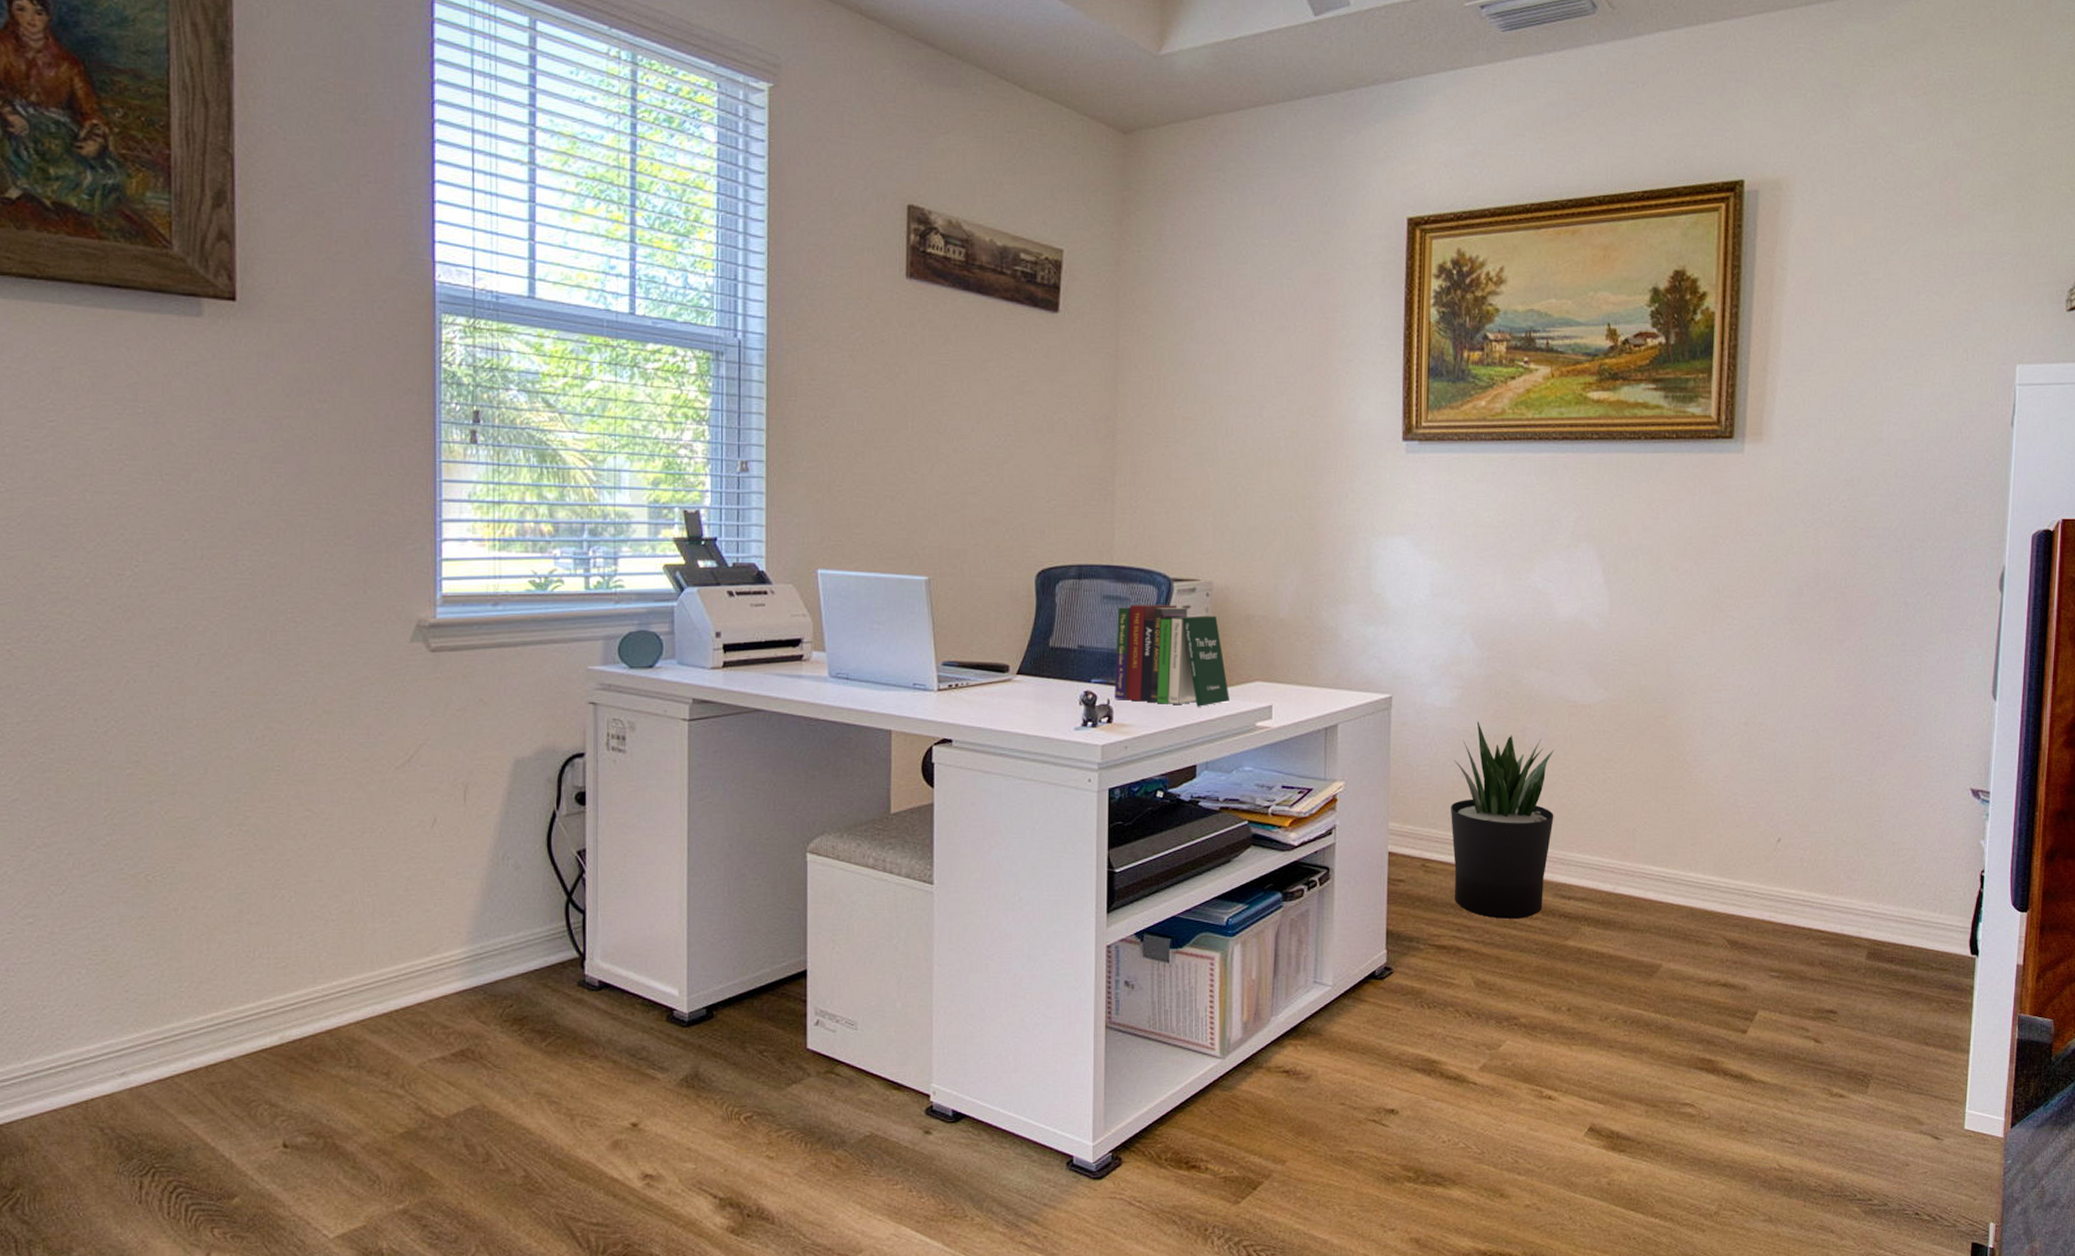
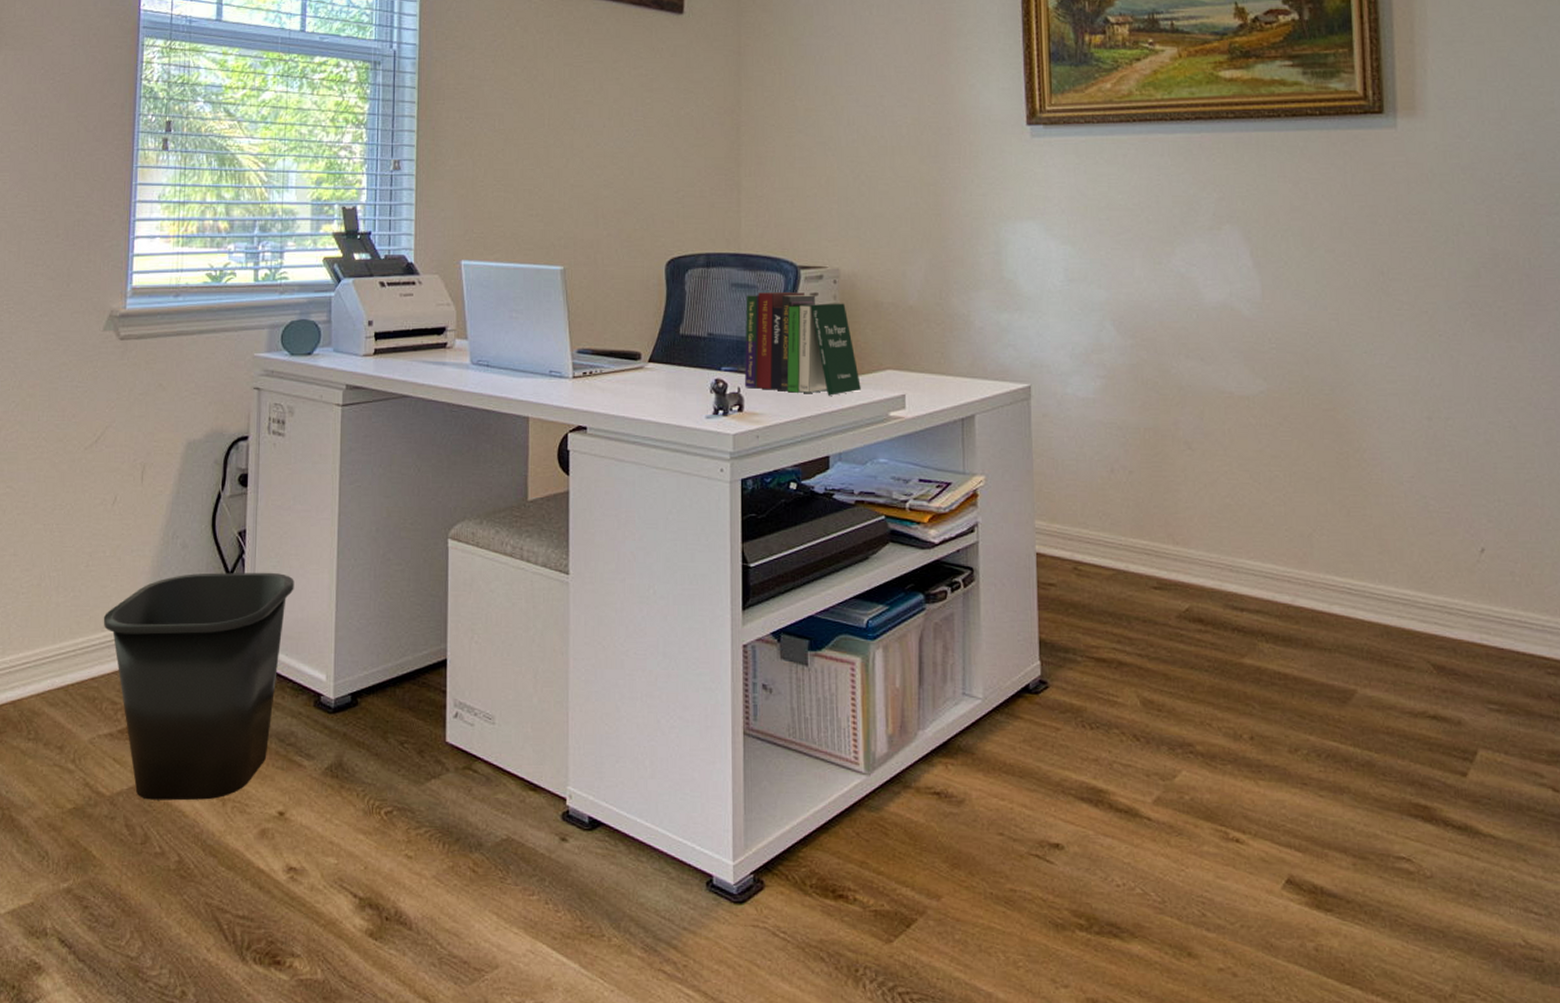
waste bin: none [428,891,641,1120] -> present [103,572,294,801]
planter: present [1450,721,1555,919] -> none [1100,413,1218,631]

